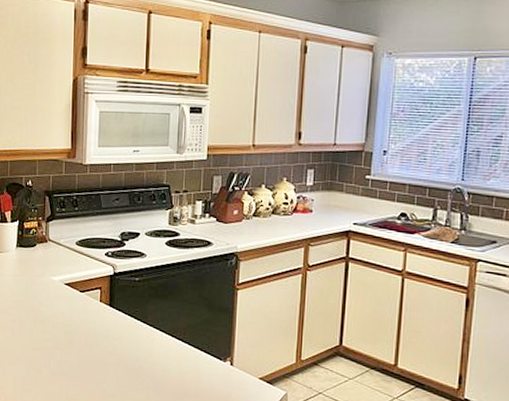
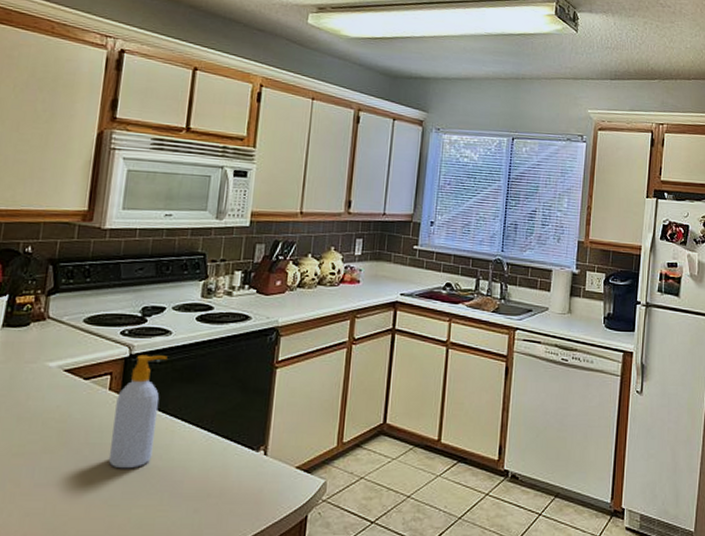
soap bottle: none [104,273,144,368] -> present [108,355,167,469]

